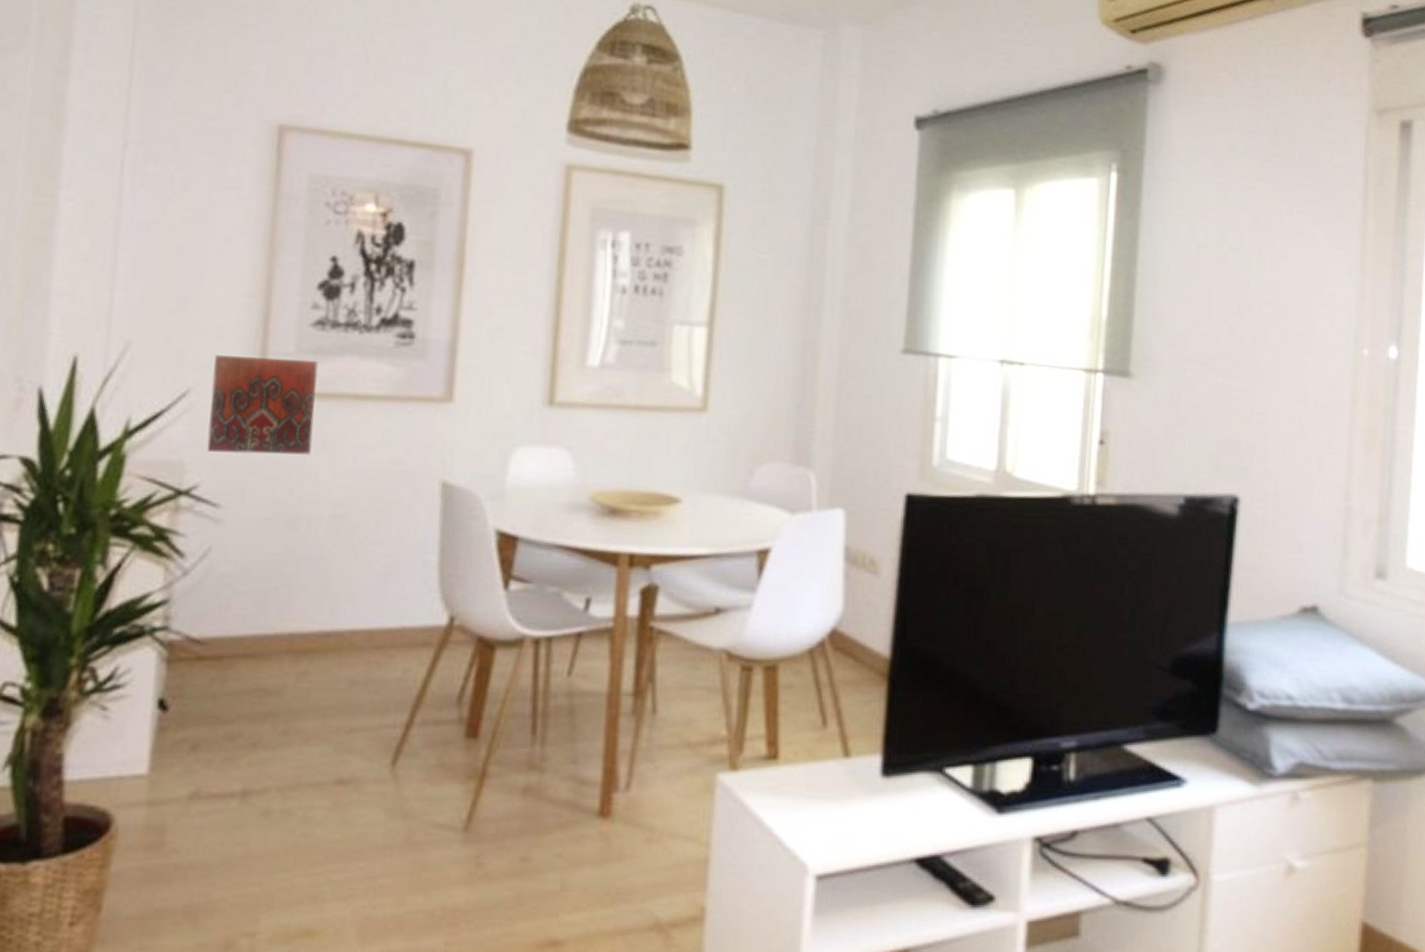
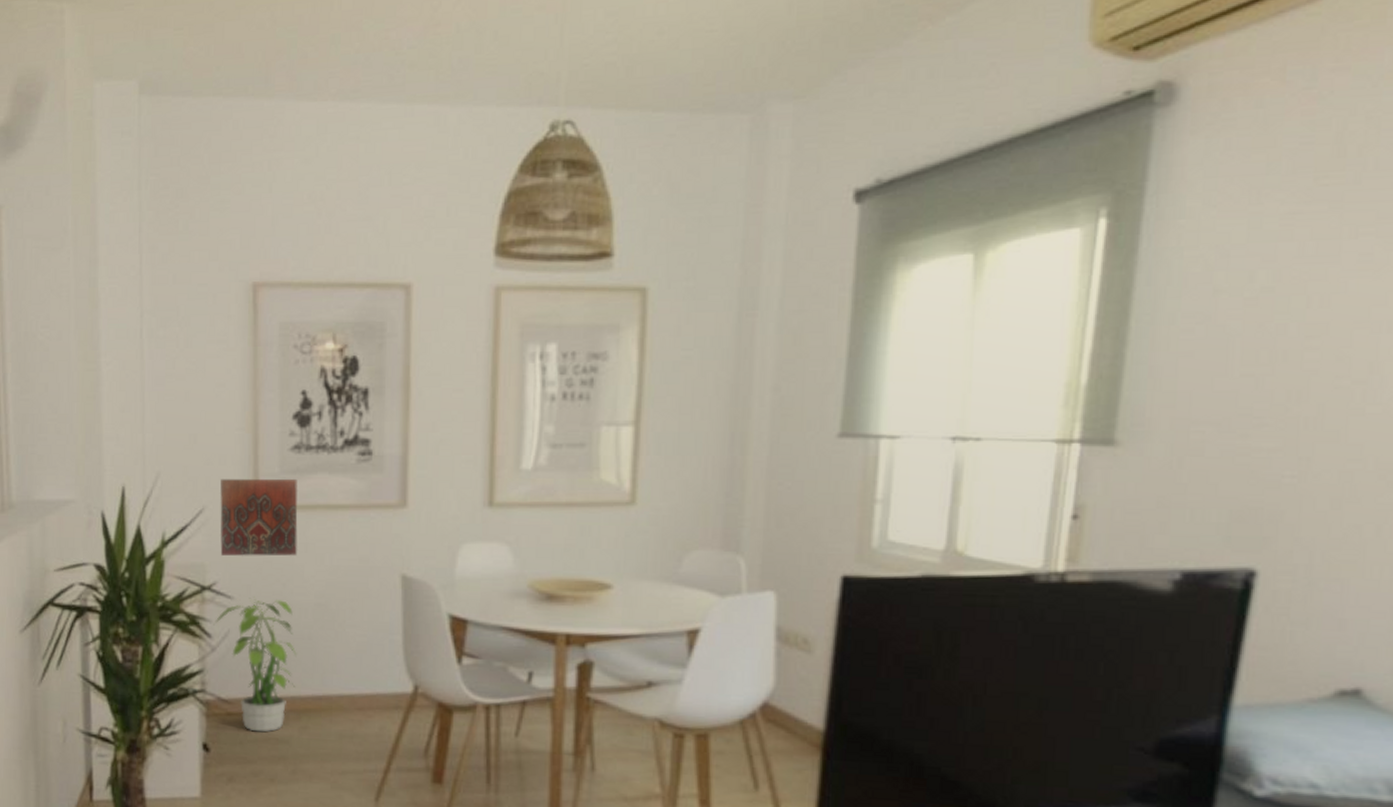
potted plant: none [188,505,301,682] -> present [213,596,297,733]

